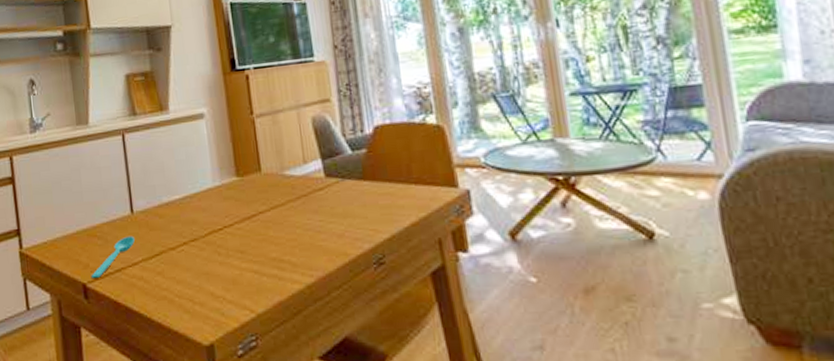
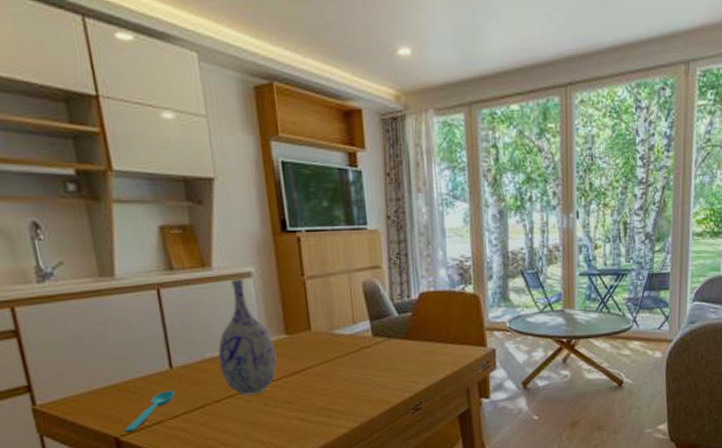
vase: none [174,120,228,243] -> present [218,278,277,396]

